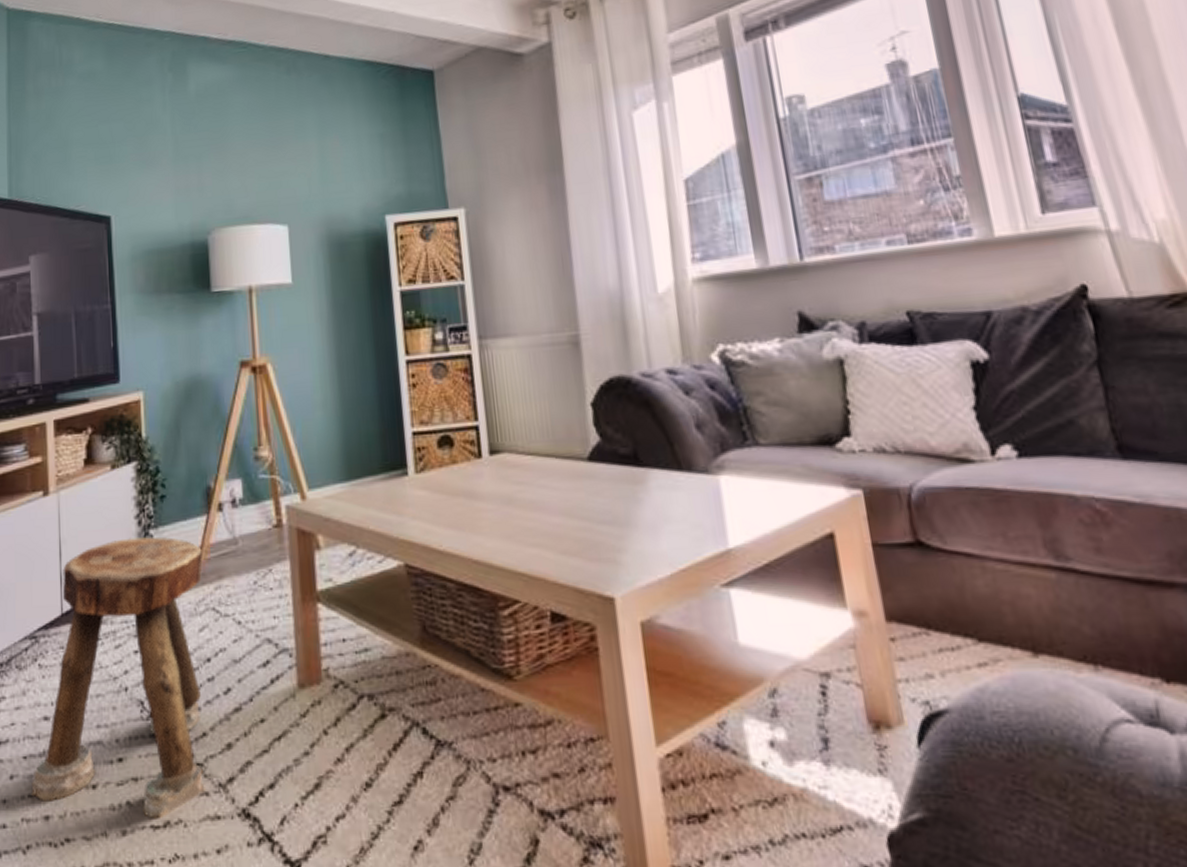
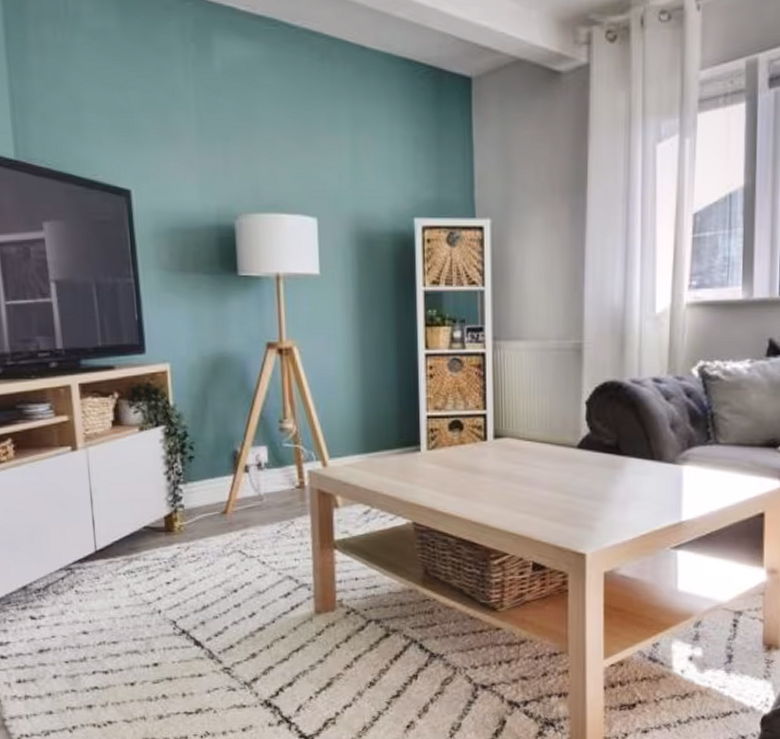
stool: present [31,537,205,819] -> none [74,491,232,708]

